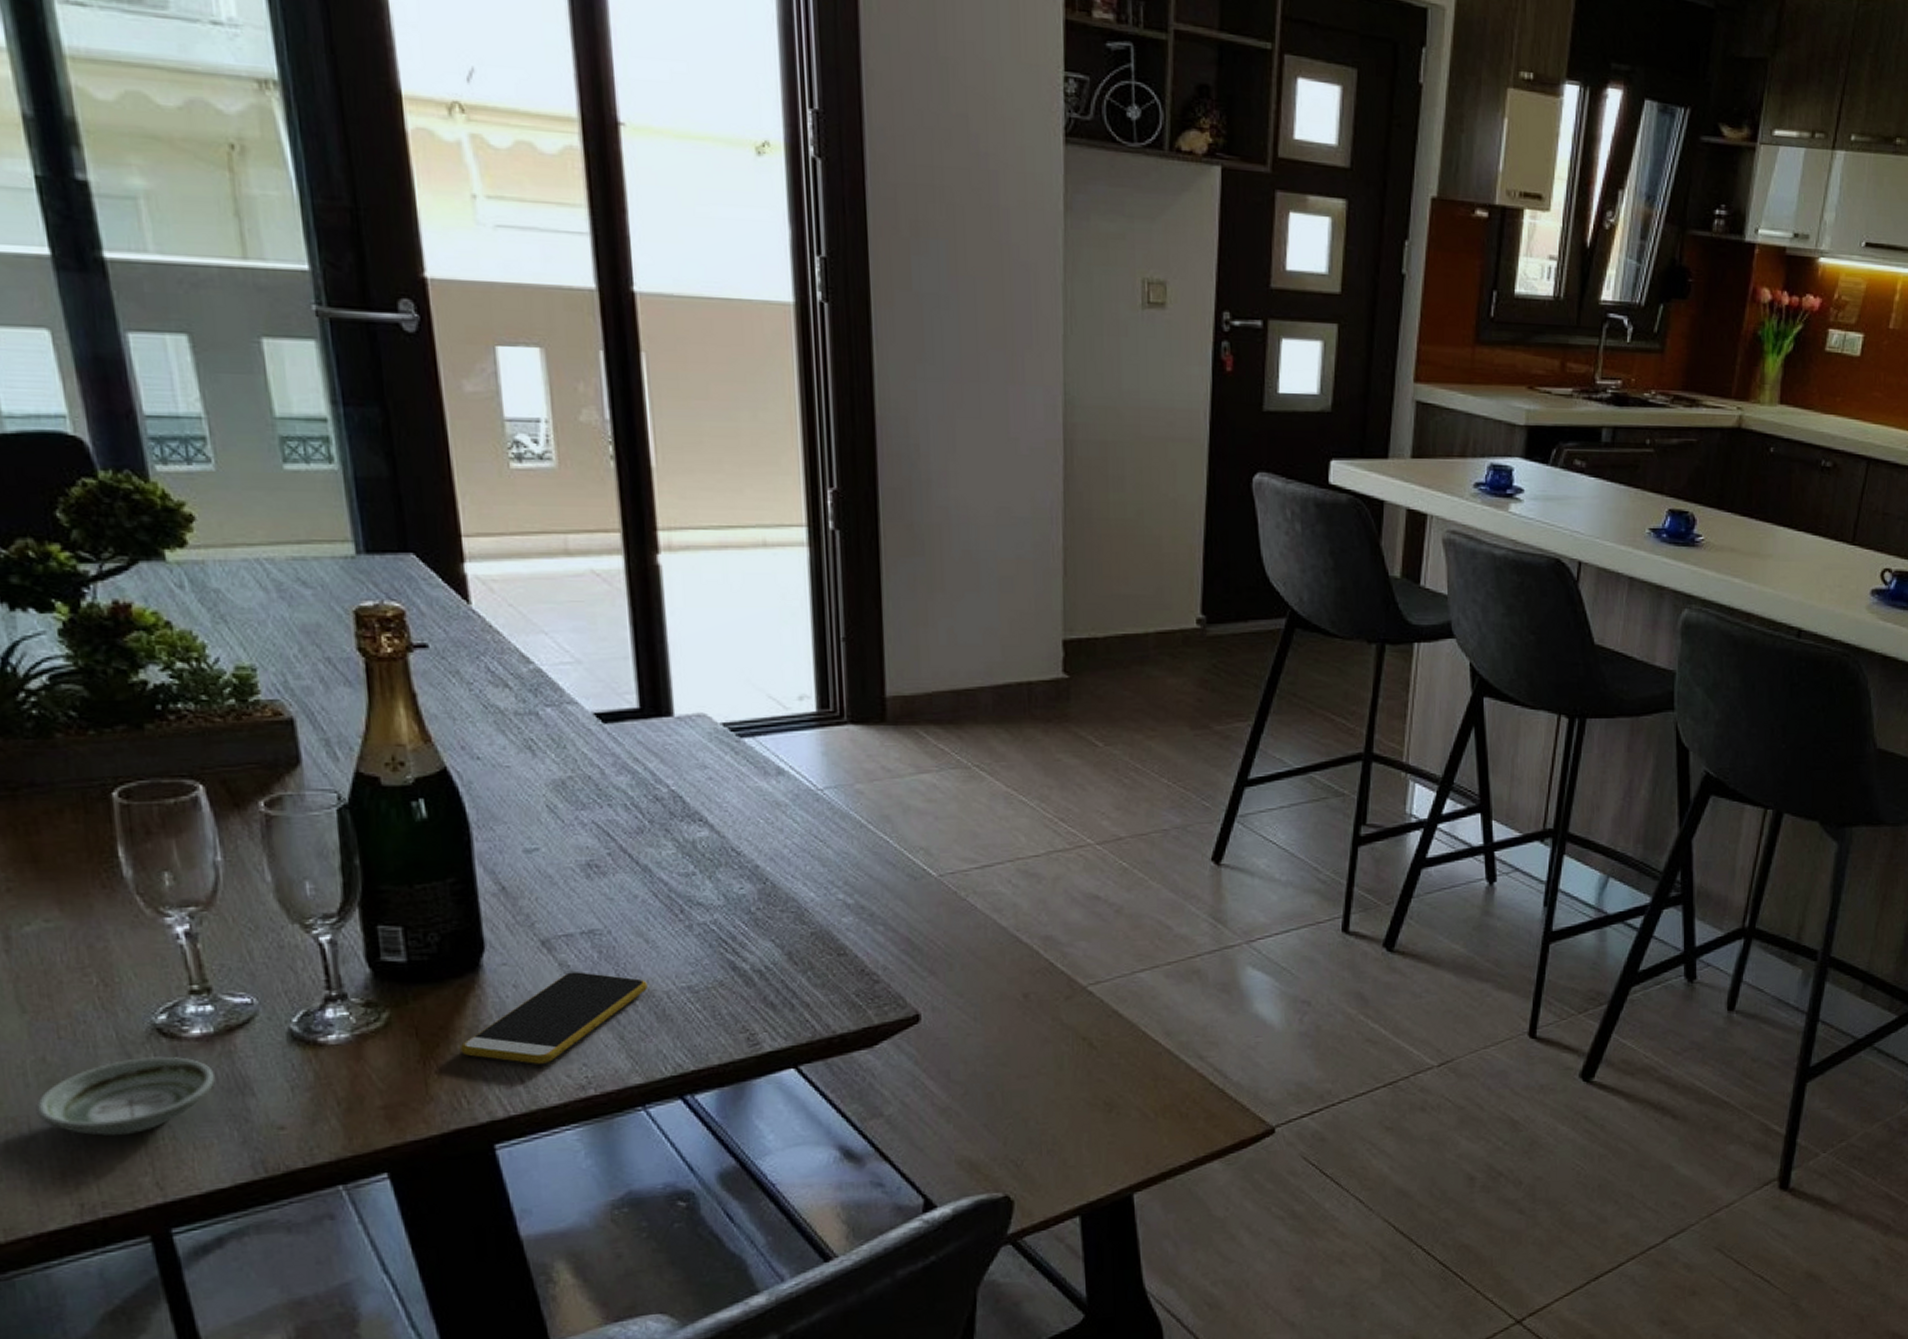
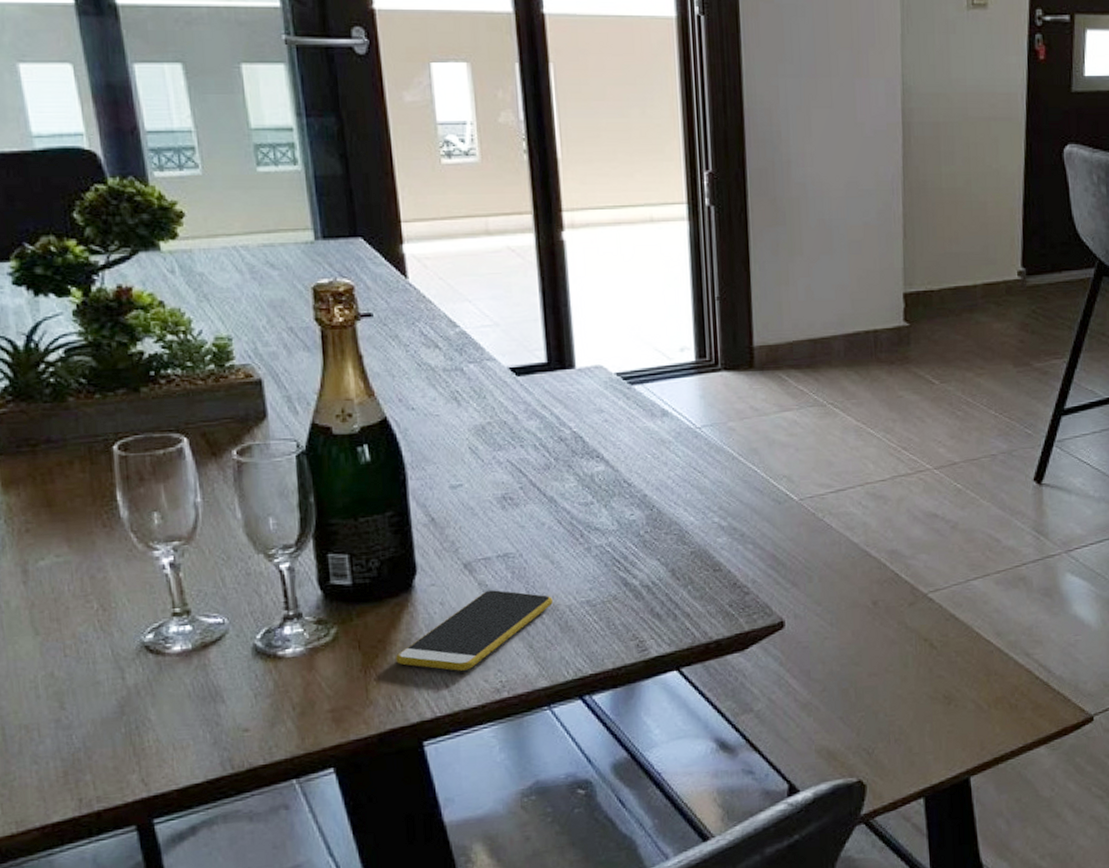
saucer: present [36,1056,215,1136] -> none [45,670,192,740]

